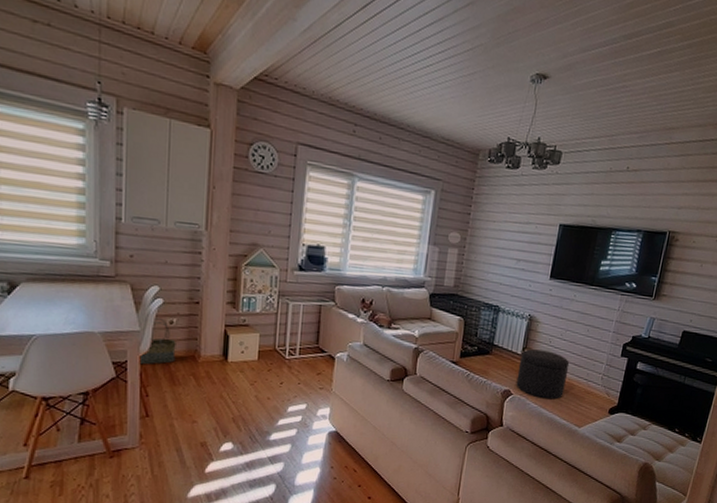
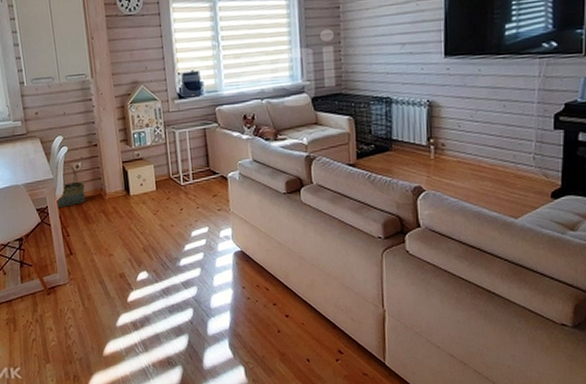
ottoman: present [516,349,570,400] -> none [426,136,489,191]

